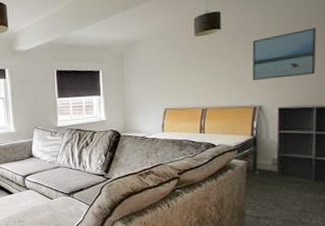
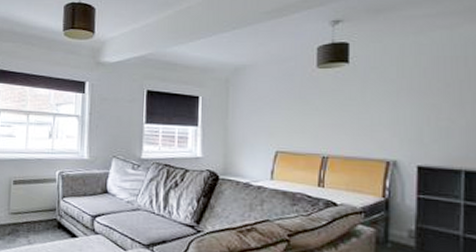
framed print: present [252,27,316,80] -> none [385,74,465,130]

